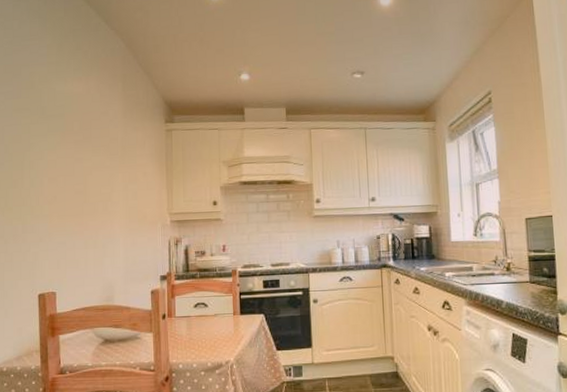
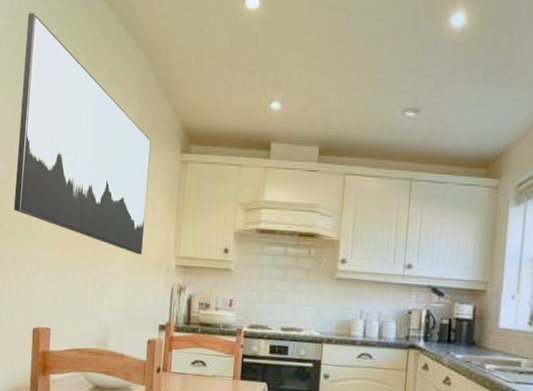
wall art: none [10,11,138,216] -> present [13,12,151,255]

